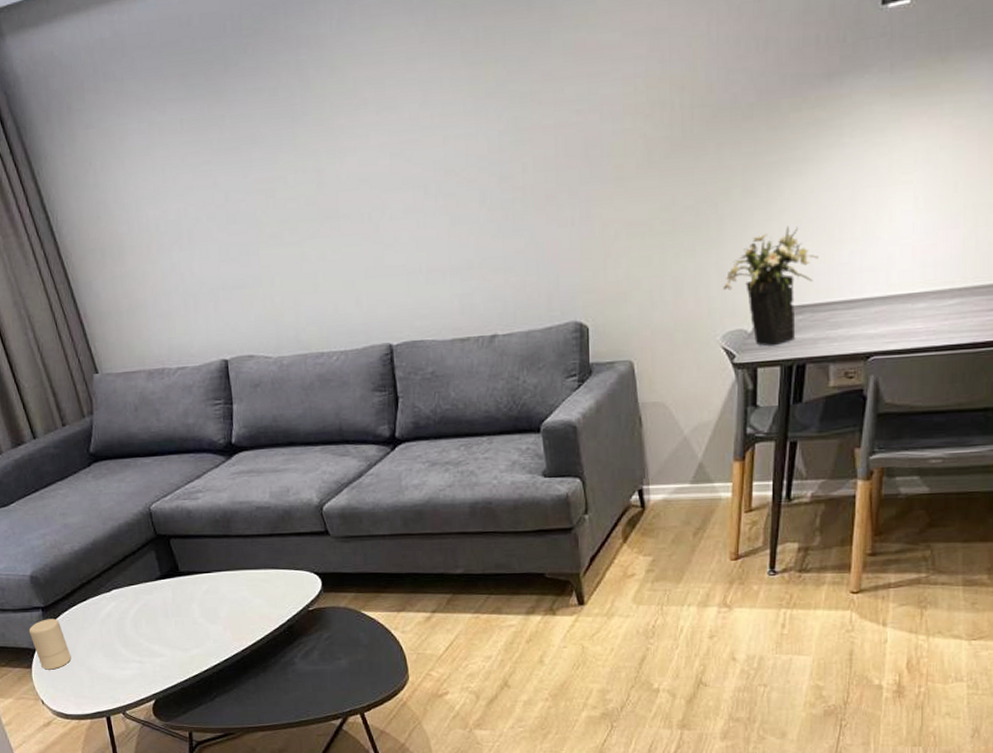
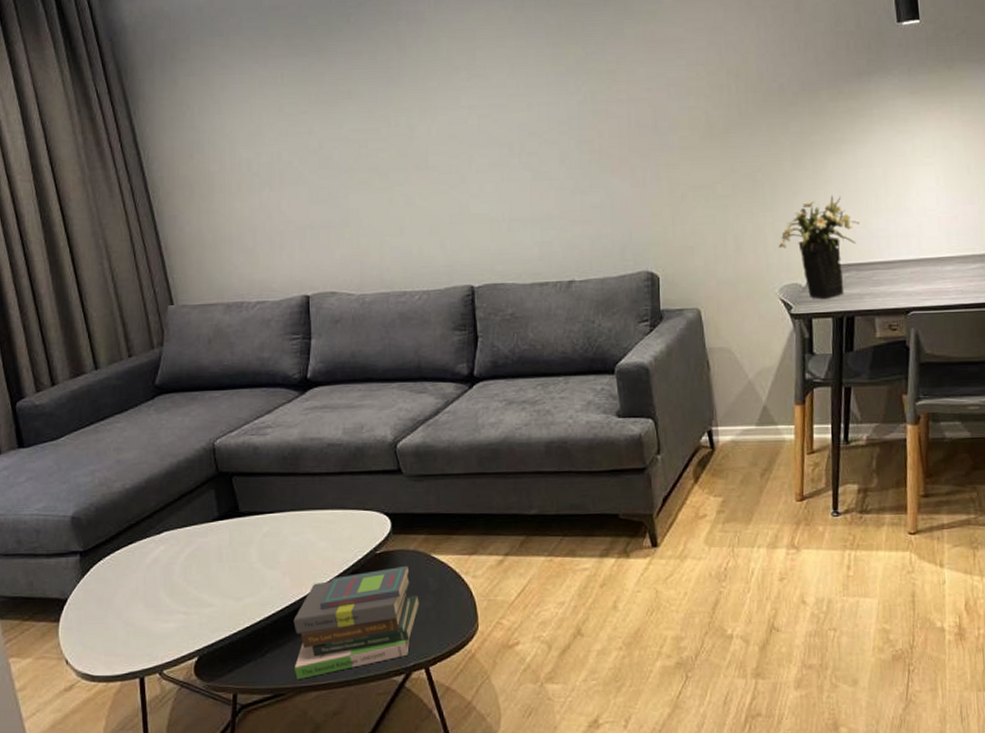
candle: present [28,619,72,670] -> none [61,564,107,624]
books: none [237,621,352,722] -> present [293,565,419,680]

